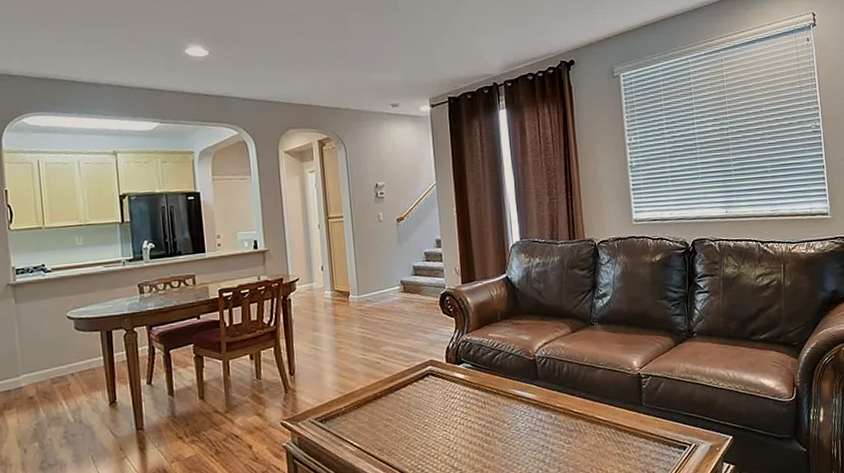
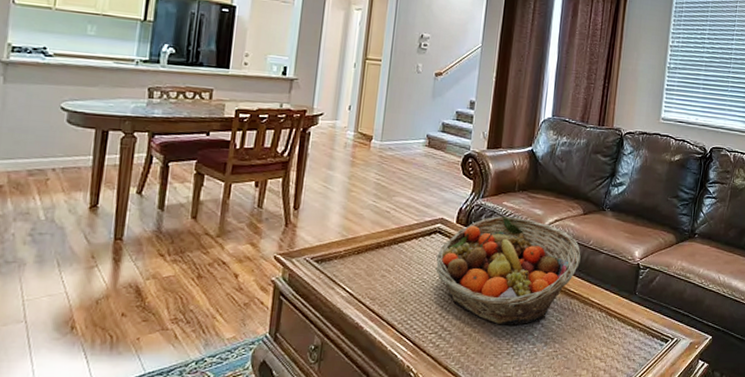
fruit basket: none [433,346,578,457] -> present [436,216,581,326]

